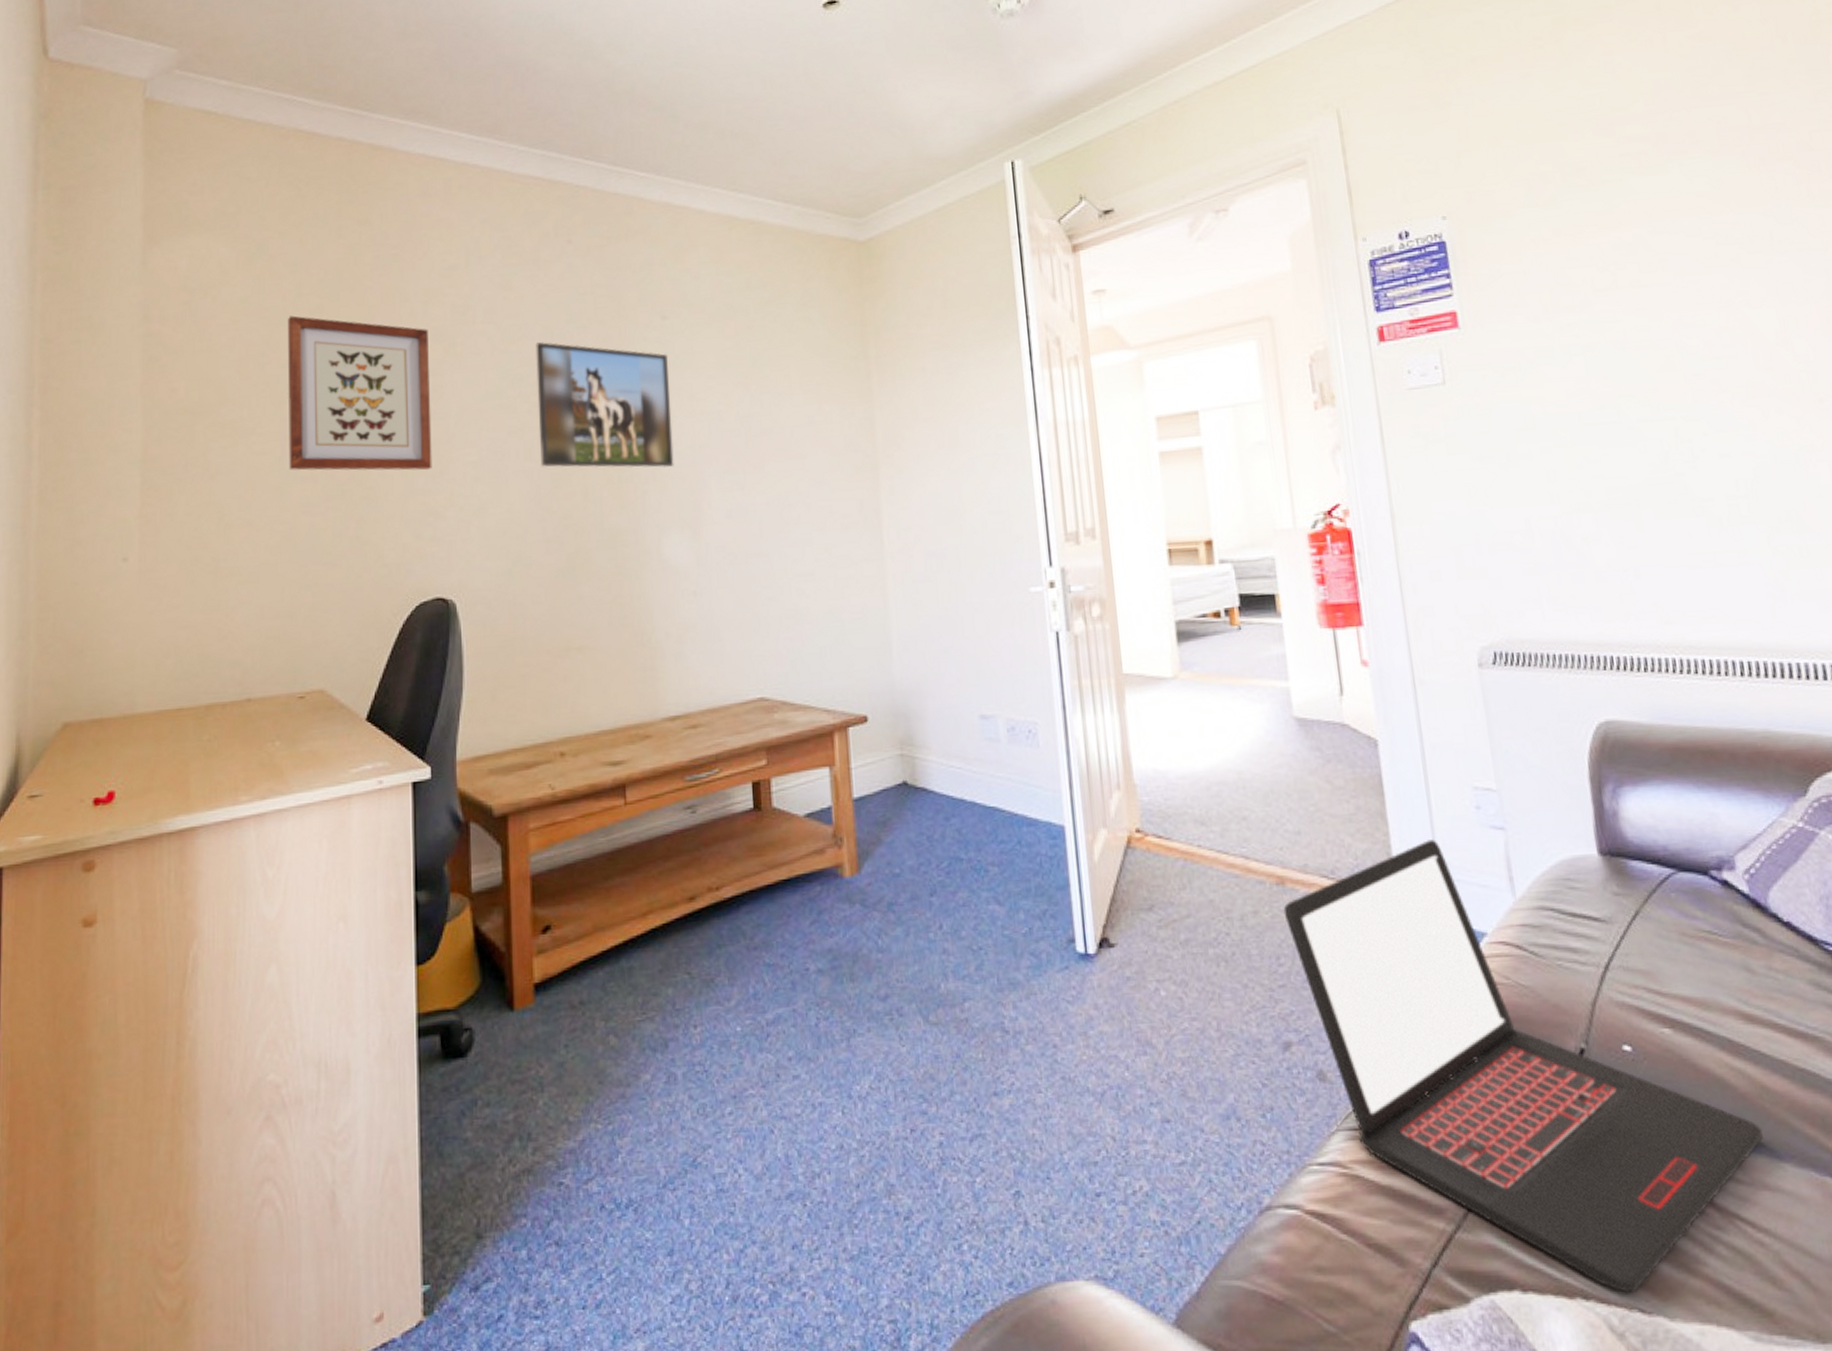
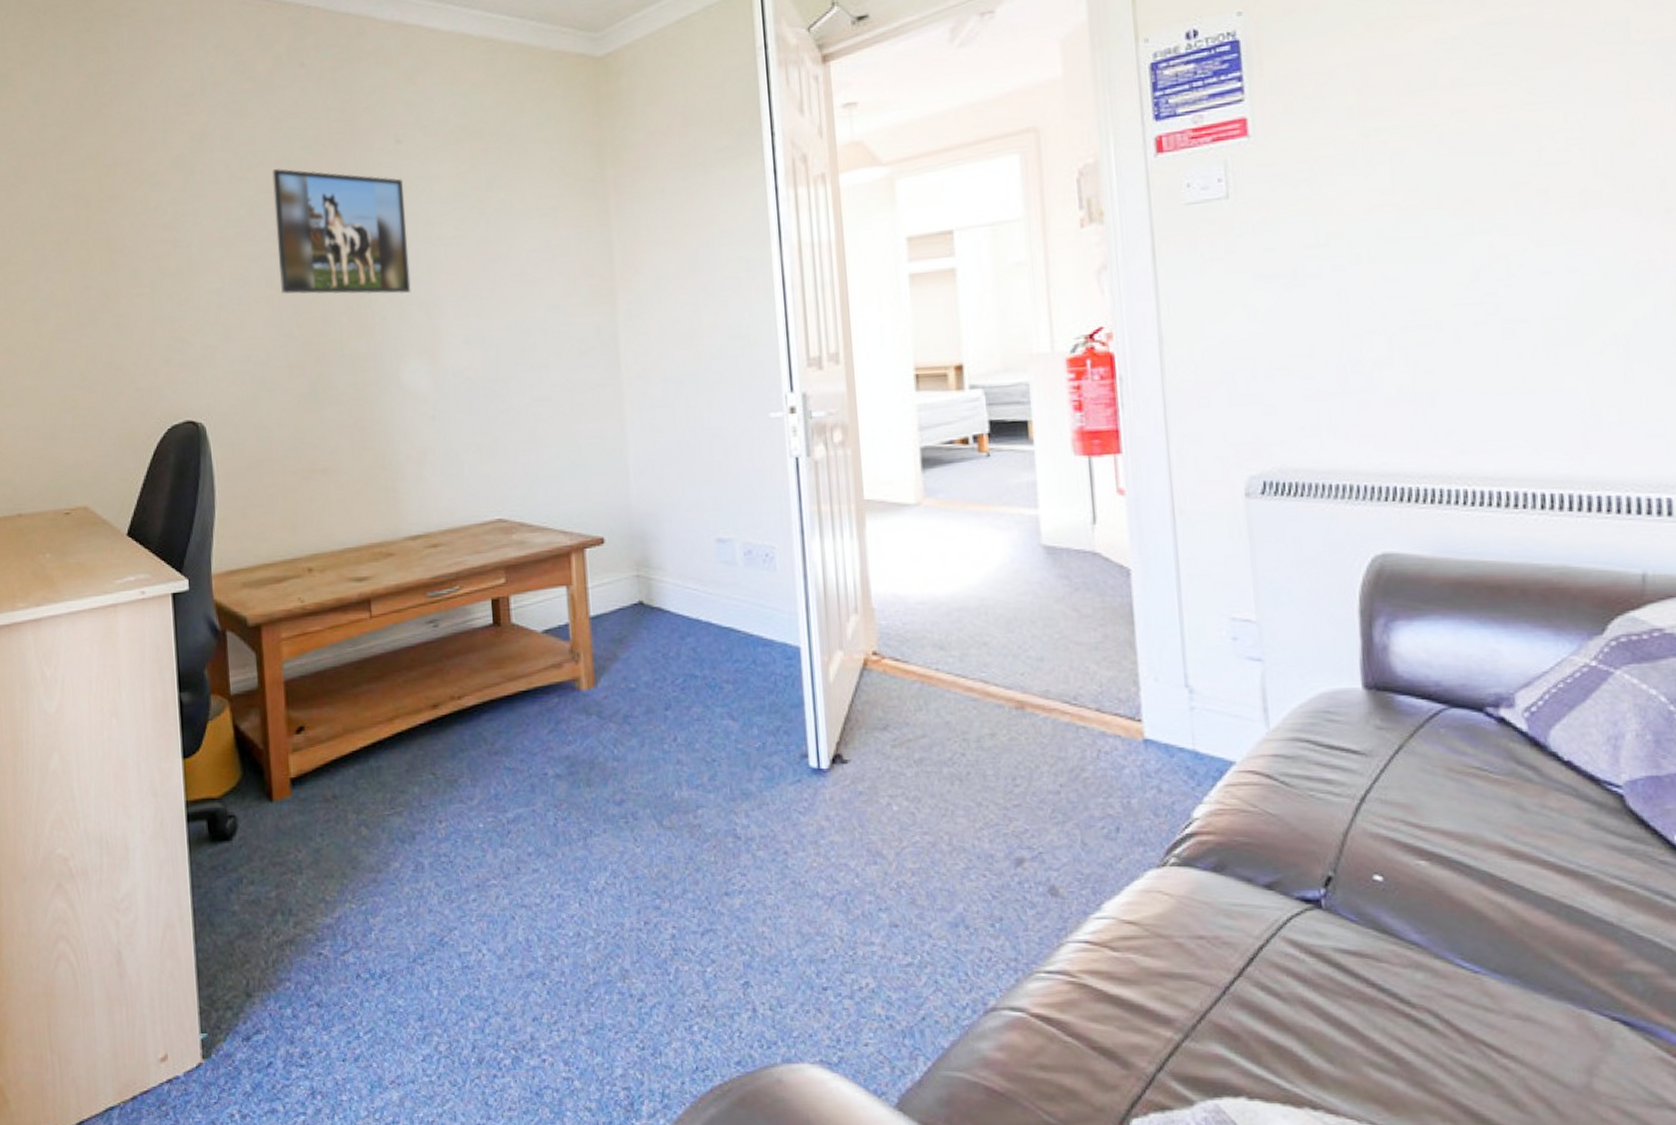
wall art: present [288,315,432,471] -> none [34,146,178,299]
laptop: present [1283,839,1763,1293] -> none [1022,669,1519,1106]

